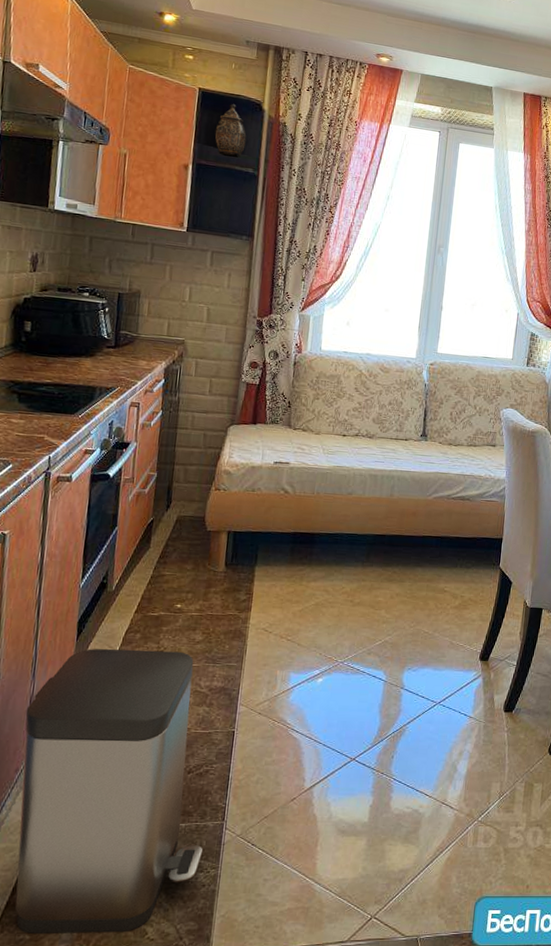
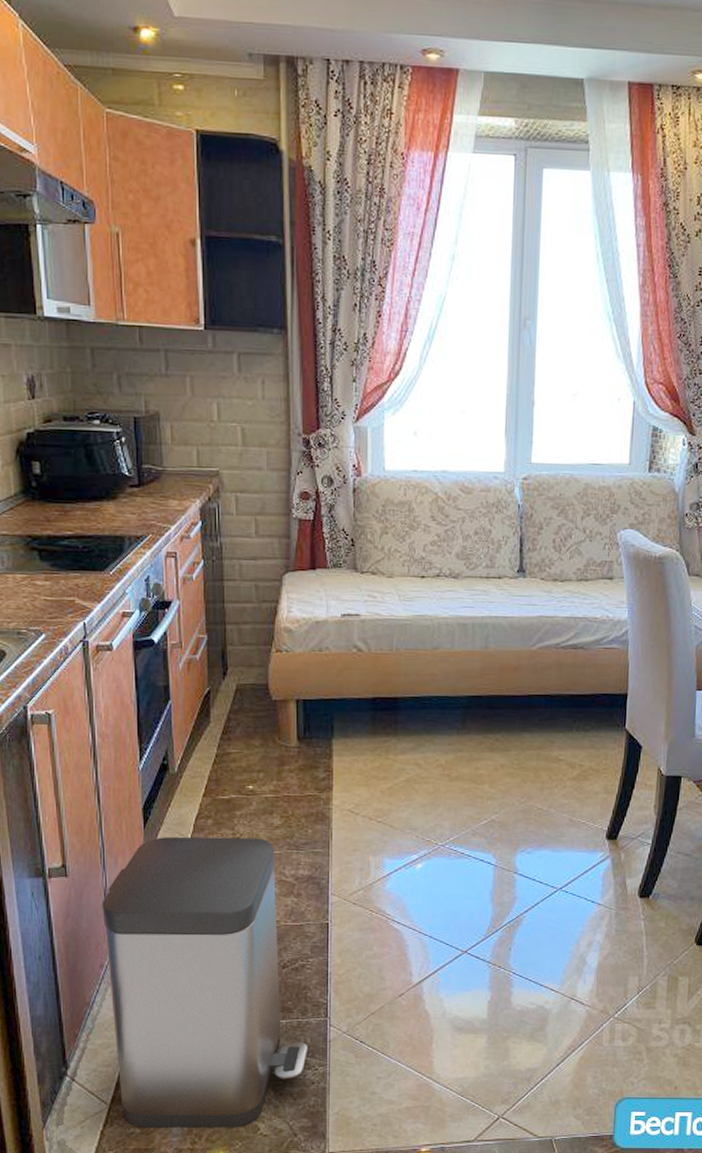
decorative jar: present [214,104,247,158] -> none [223,148,263,224]

